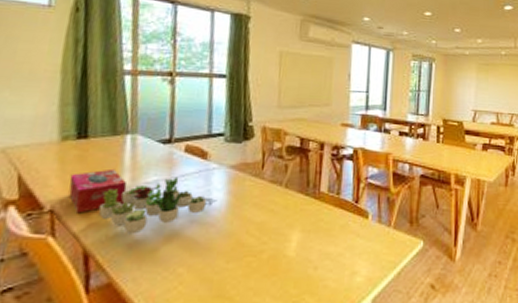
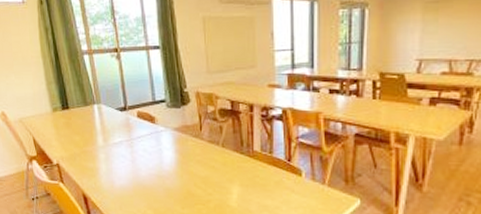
tissue box: present [69,168,128,214] -> none [64,132,102,167]
succulent plant: present [98,176,218,234] -> none [86,138,168,183]

